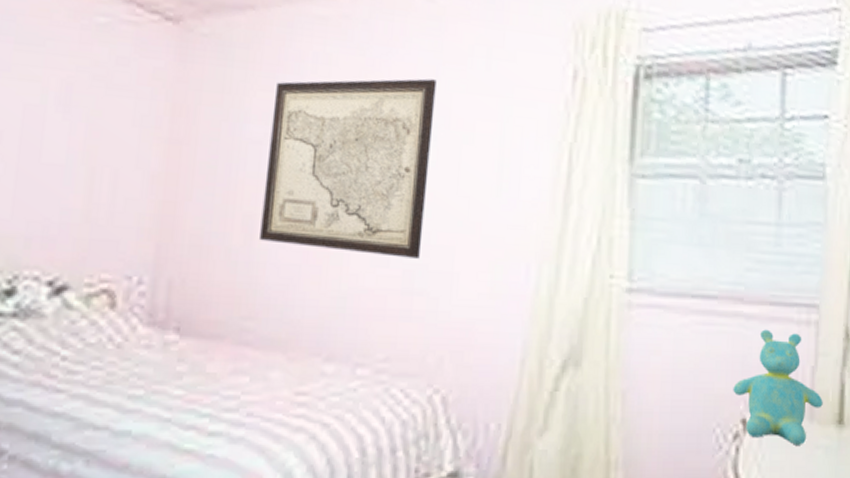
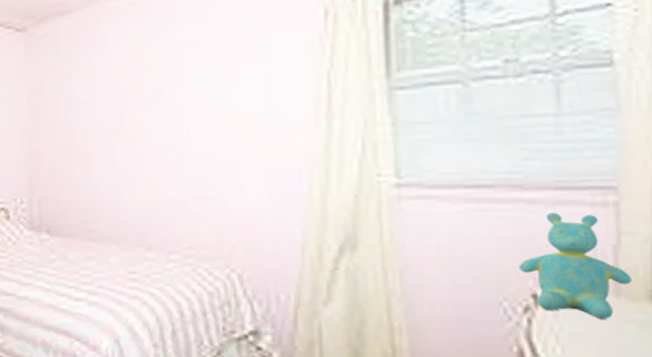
wall art: present [260,78,437,259] -> none [91,38,209,173]

